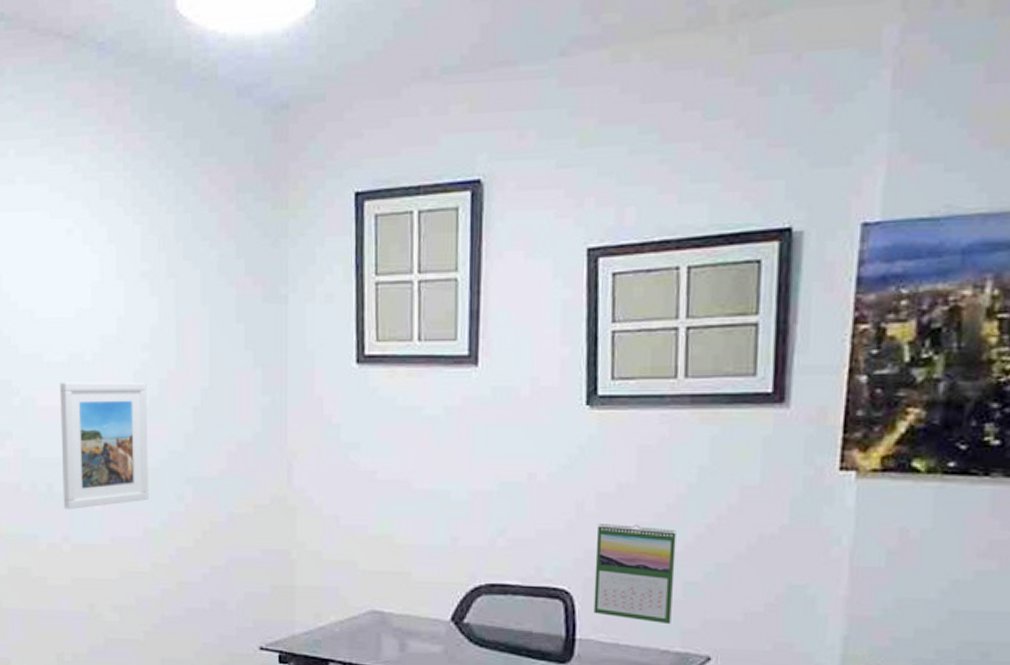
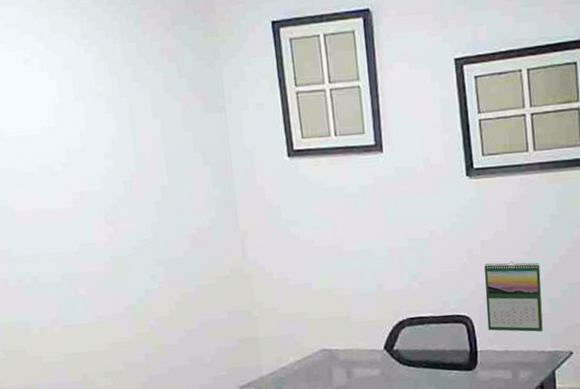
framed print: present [60,381,149,509] -> none [34,184,126,297]

